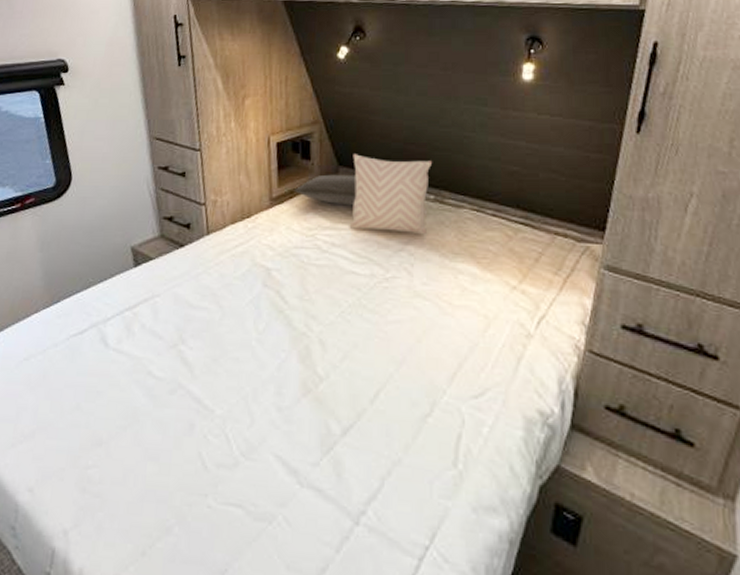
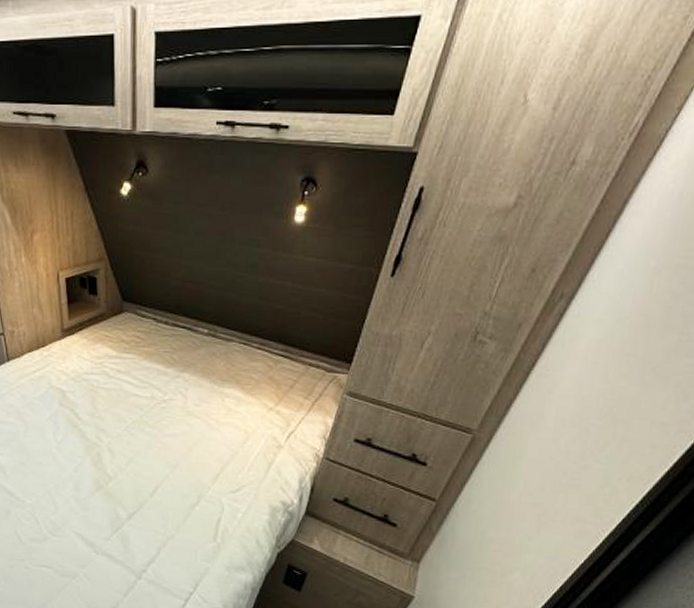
pillow: present [295,174,357,206] -> none [84,309,140,338]
pillow: present [349,154,432,235] -> none [132,290,207,364]

